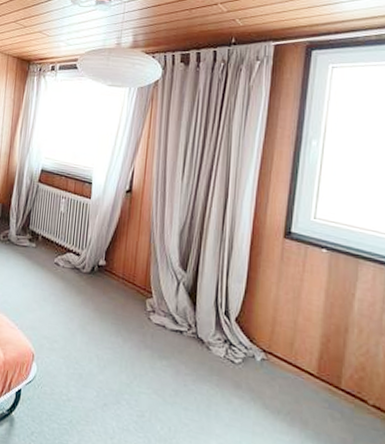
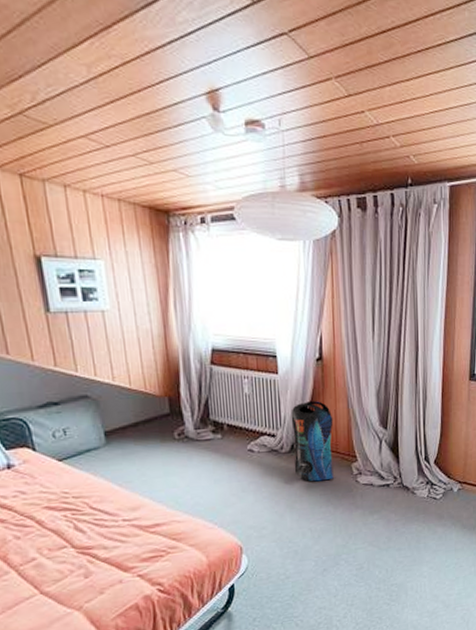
pouch: none [91,229,134,311] -> present [290,401,334,482]

